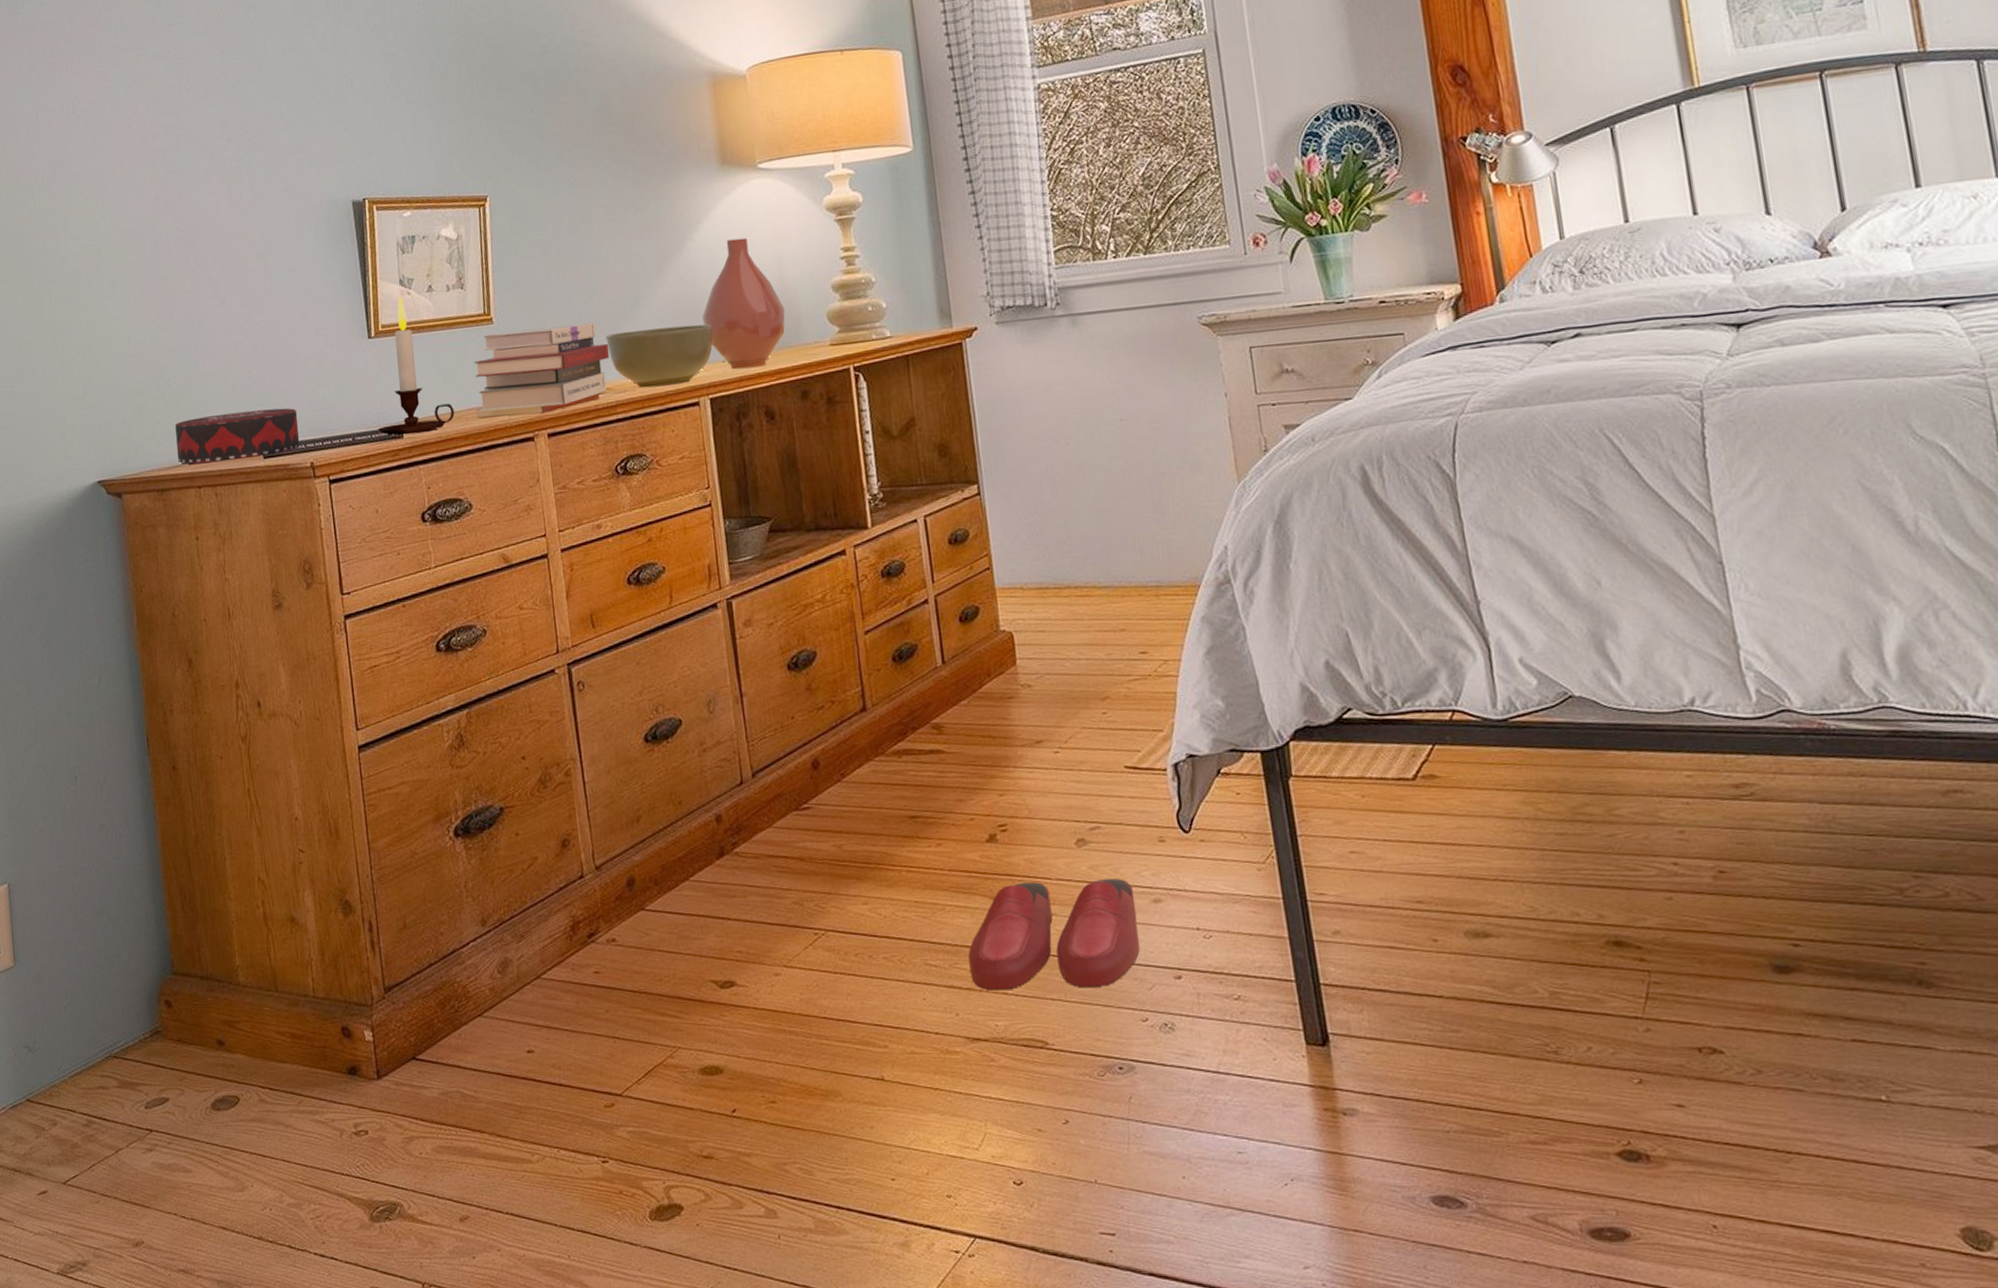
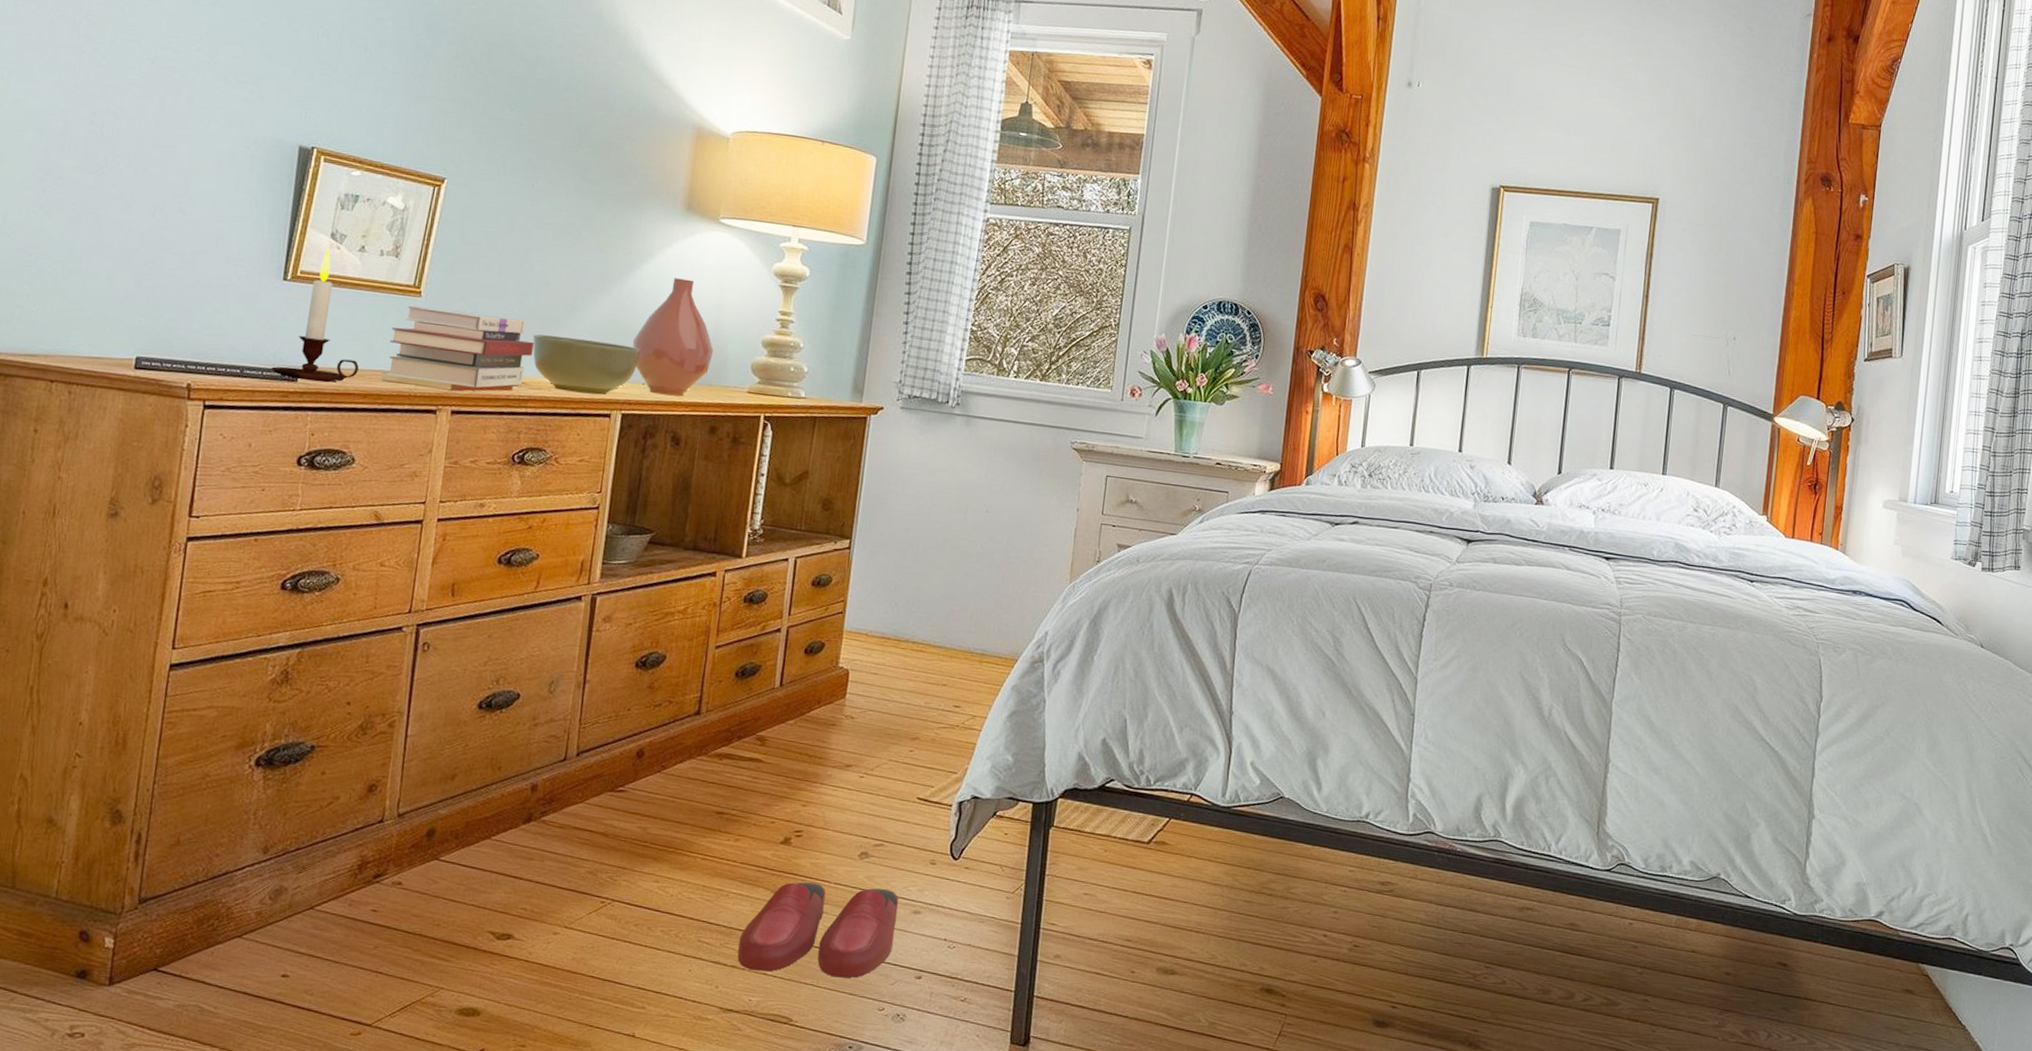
decorative box: present [175,408,300,465] -> none [33,312,185,368]

